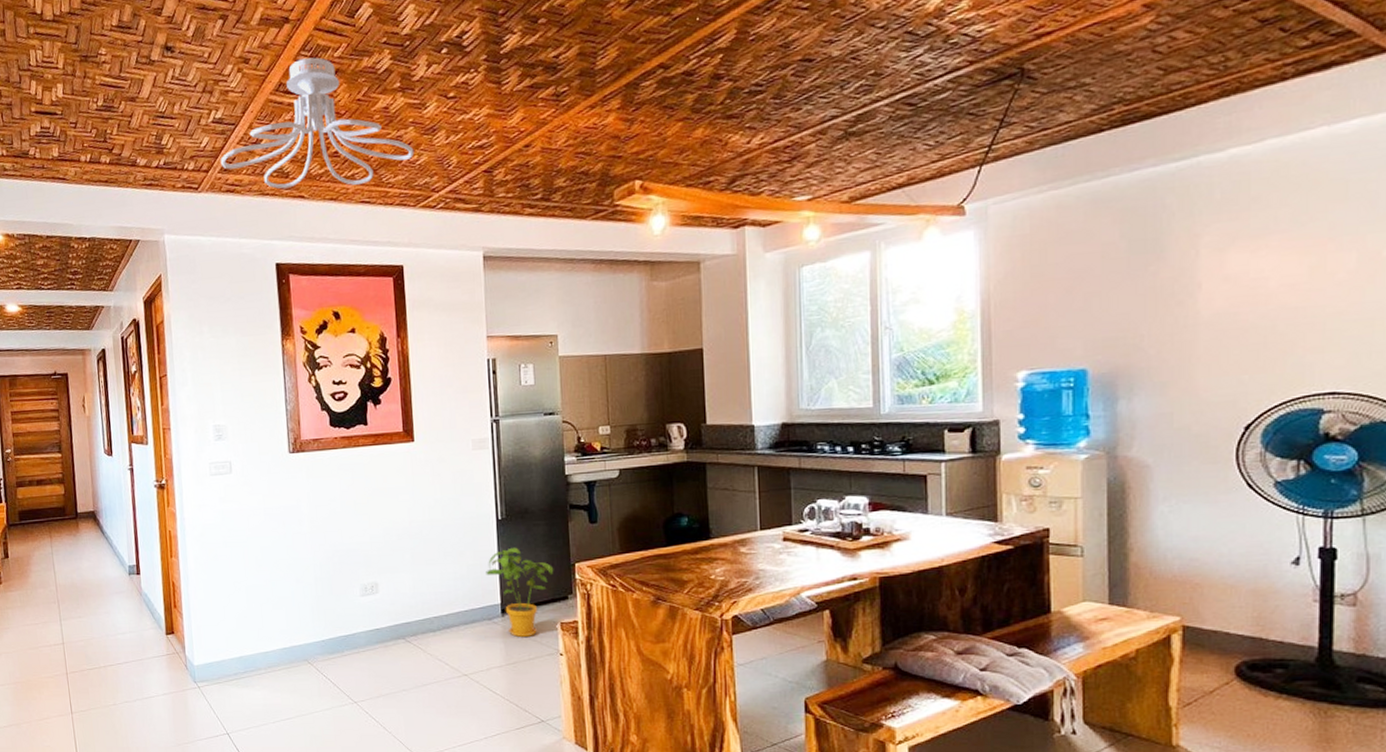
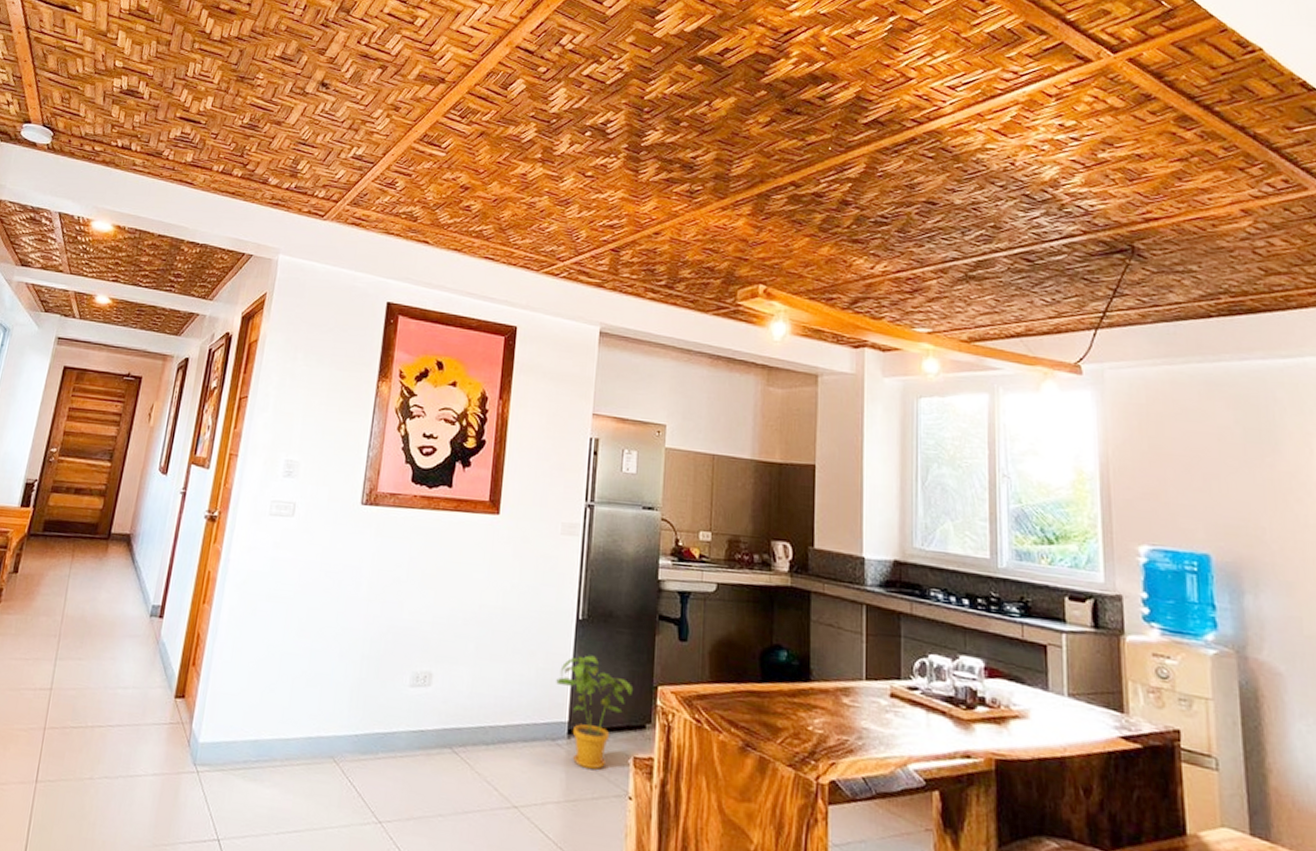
ceiling light fixture: present [220,57,415,189] -> none [351,117,546,241]

